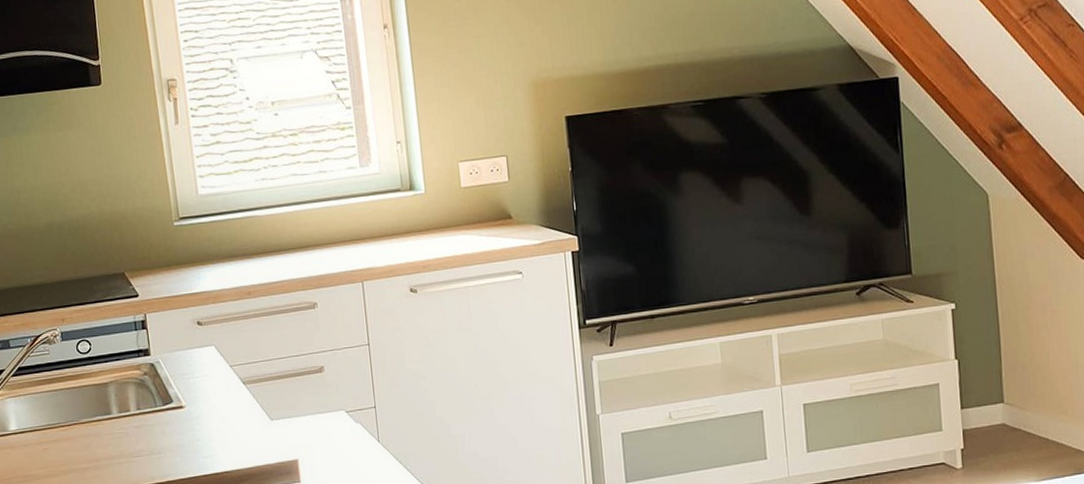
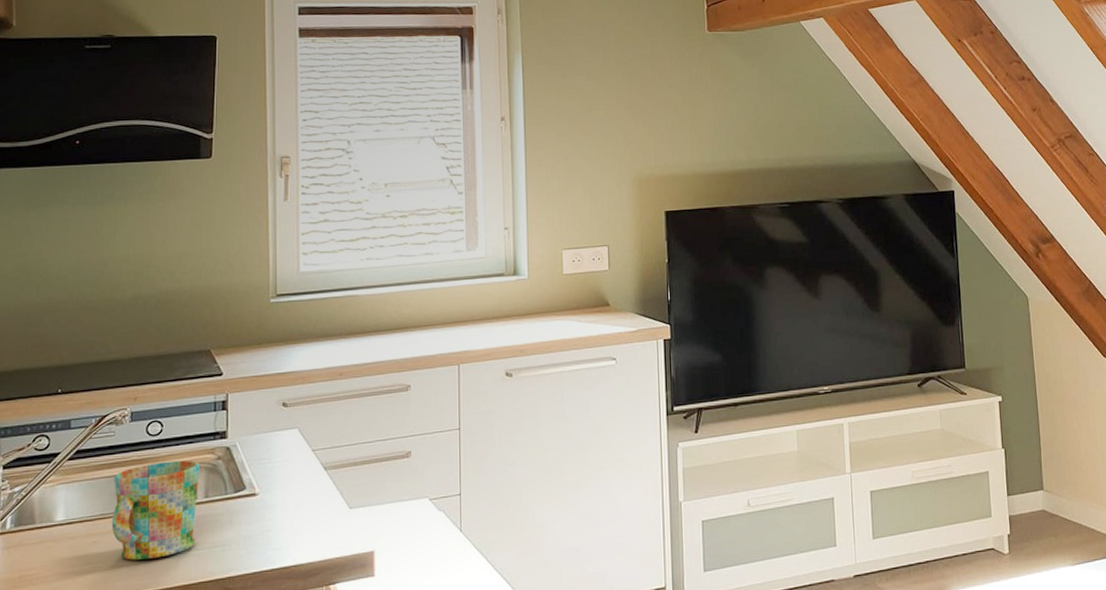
mug: none [54,375,134,466] -> present [111,460,199,560]

